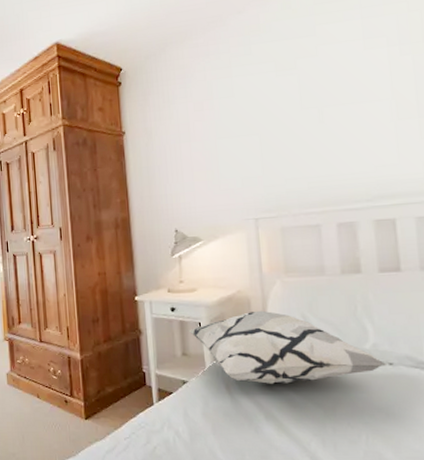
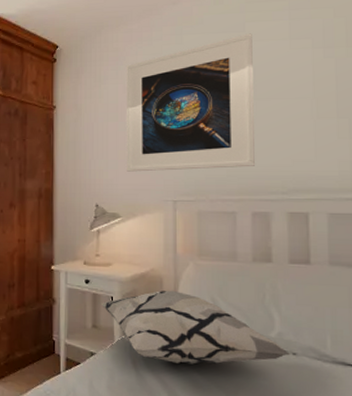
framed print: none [194,36,336,193] -> present [126,33,255,172]

